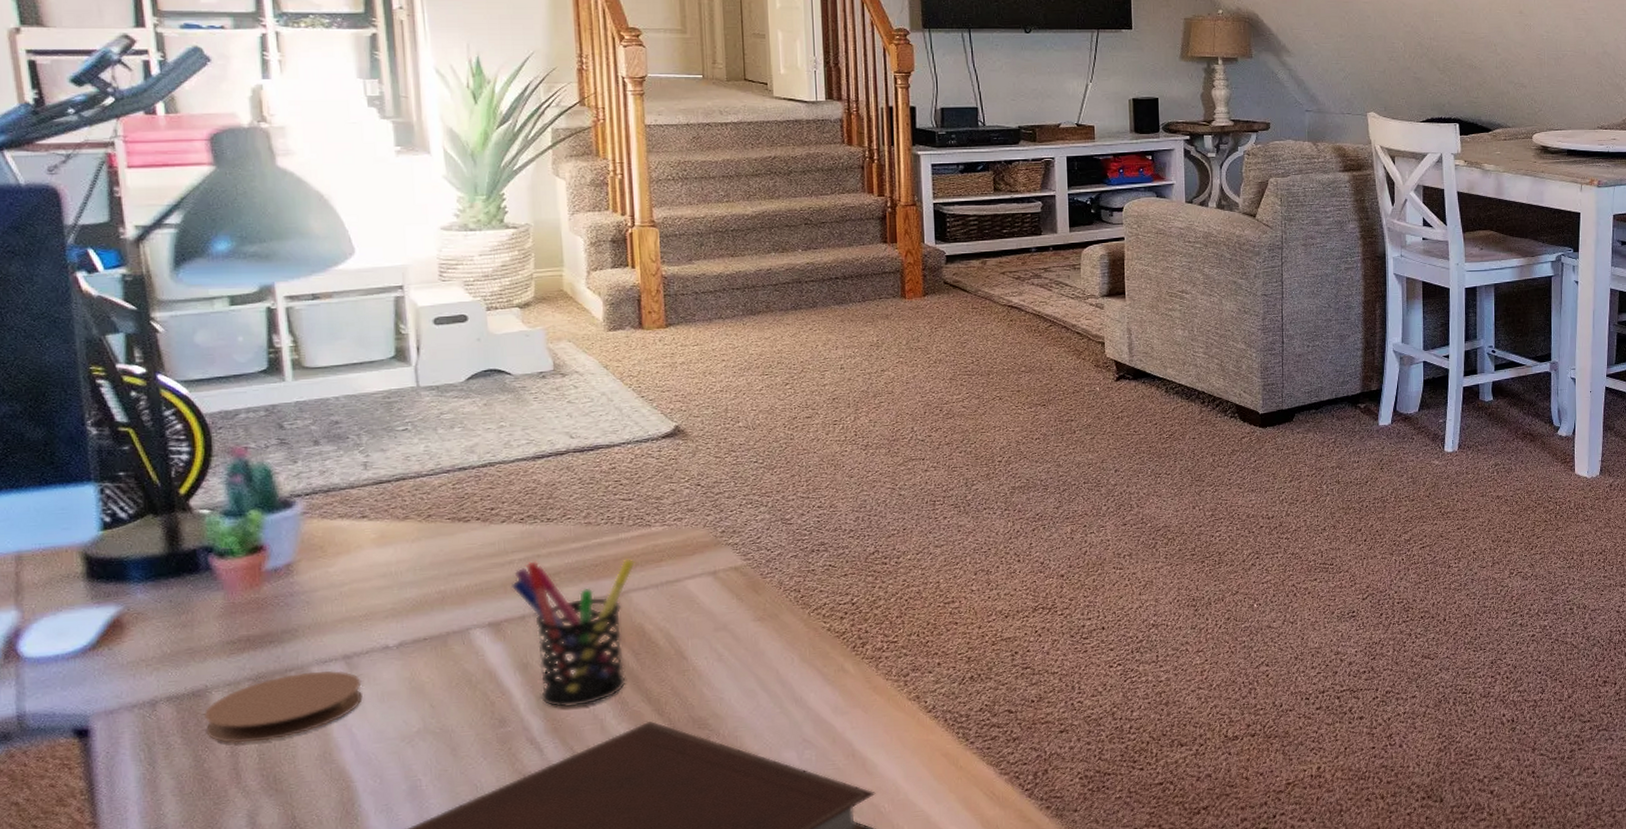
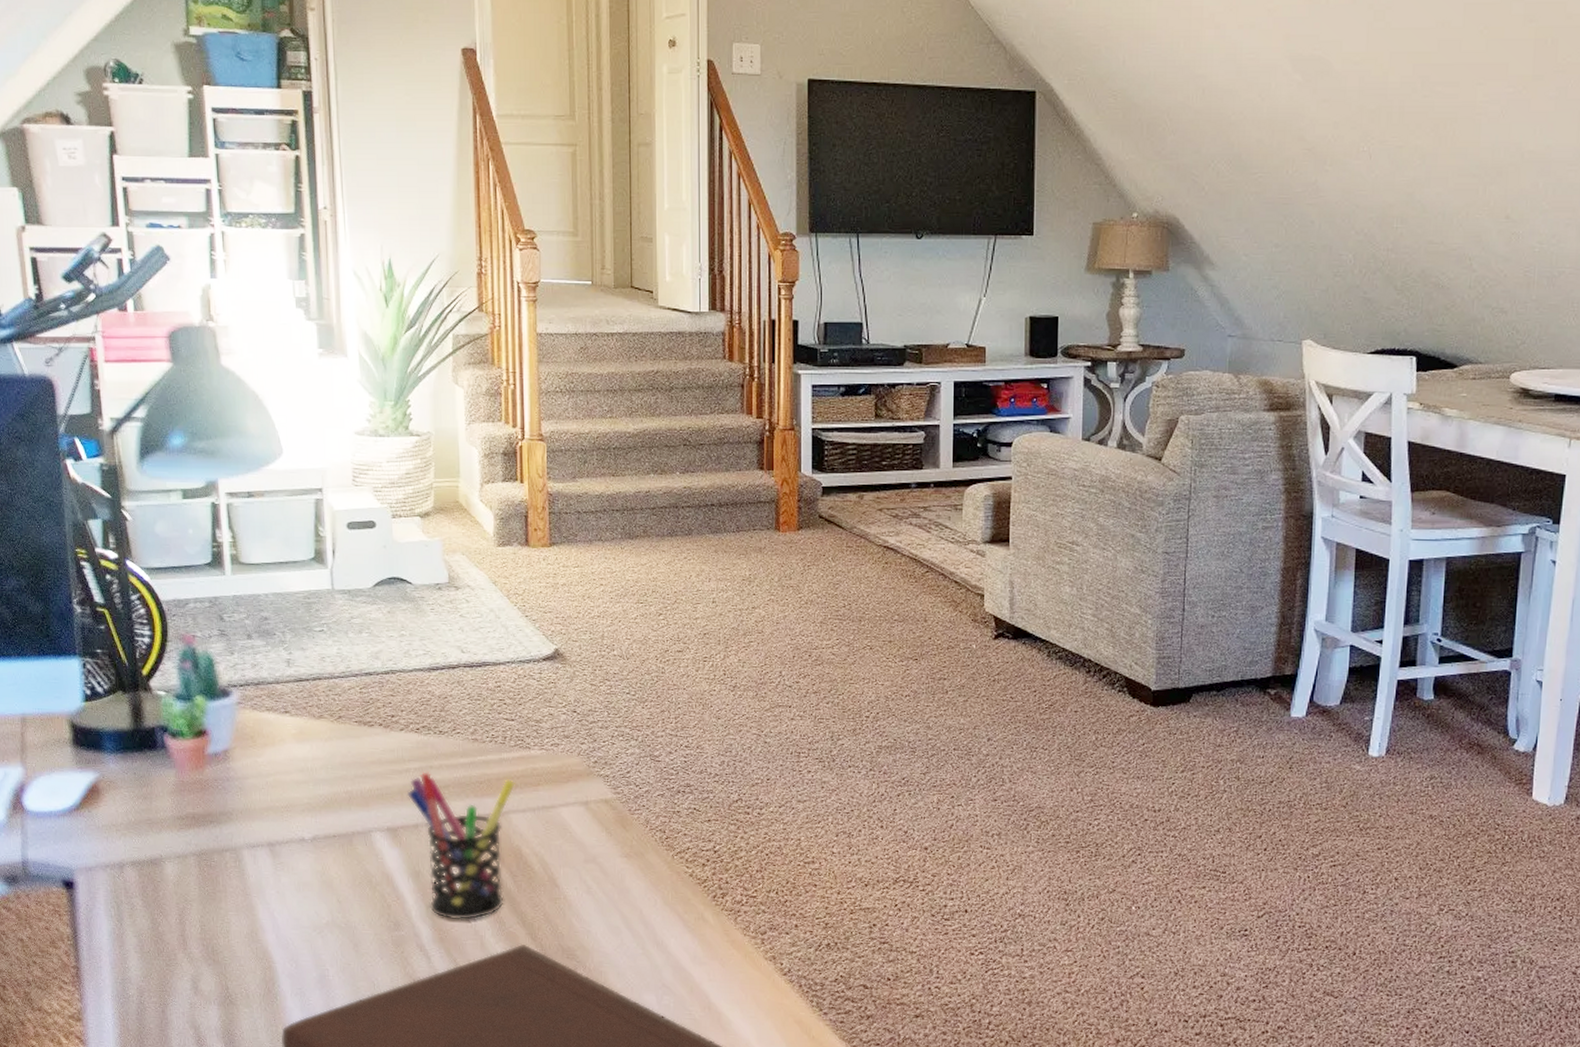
coaster: present [203,670,363,744] -> none [159,854,283,914]

